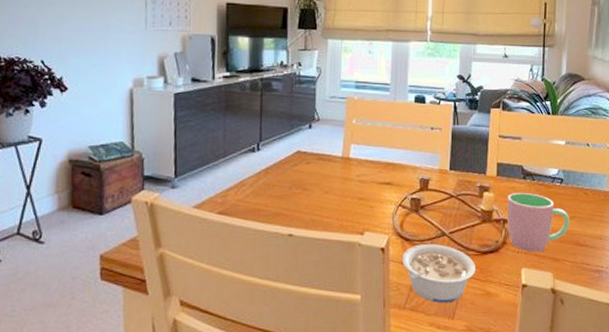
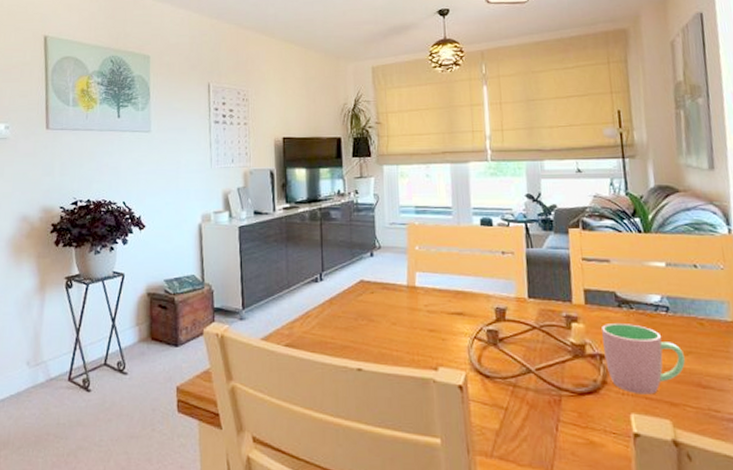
legume: present [401,244,475,304] -> none [483,382,572,453]

